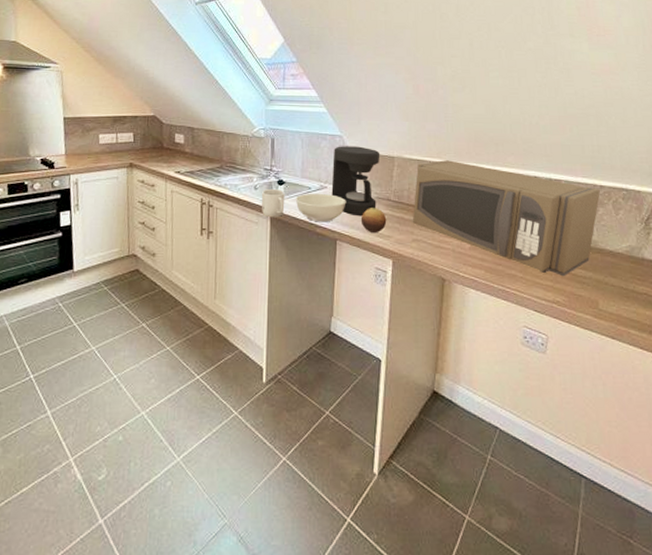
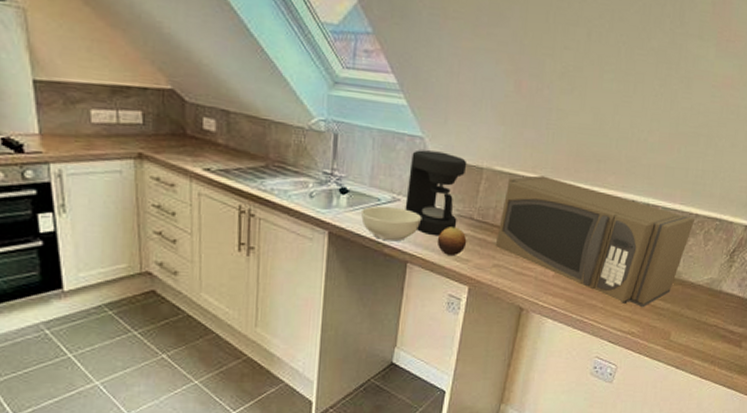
mug: present [261,188,285,218] -> none [318,197,348,234]

